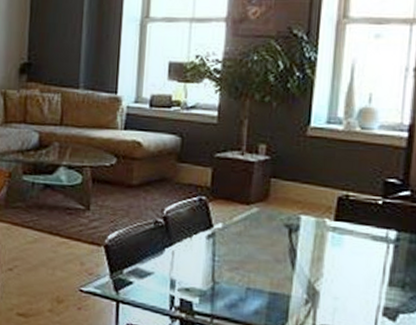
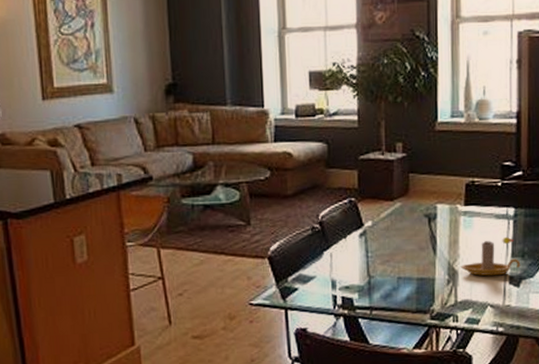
candle holder: none [322,261,400,305] -> present [460,236,521,276]

